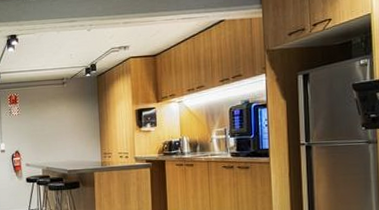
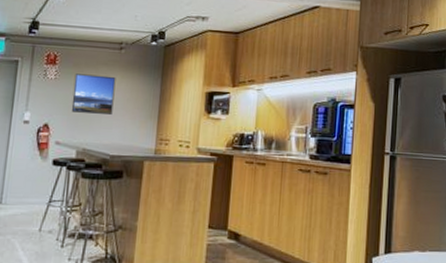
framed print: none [32,107,65,139] -> present [71,73,116,115]

